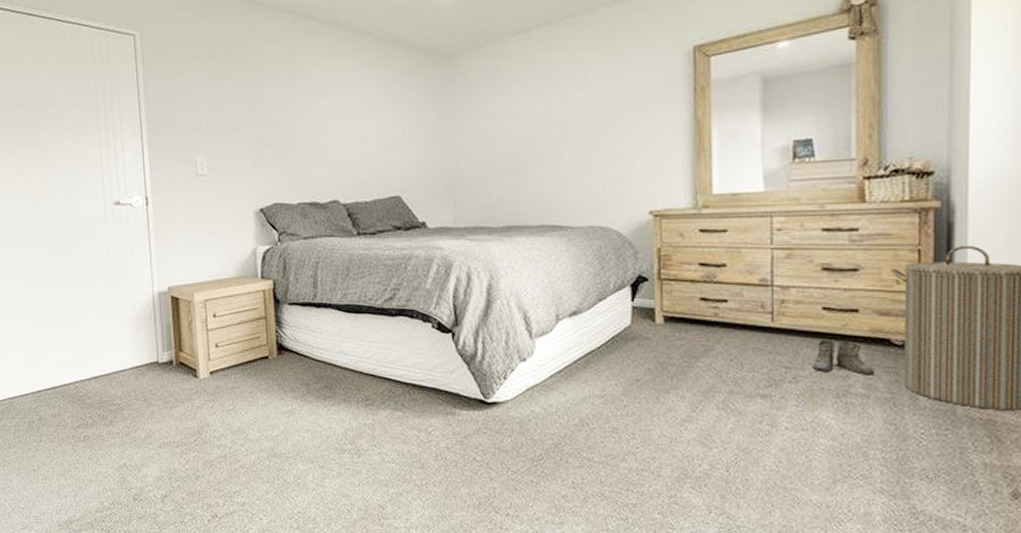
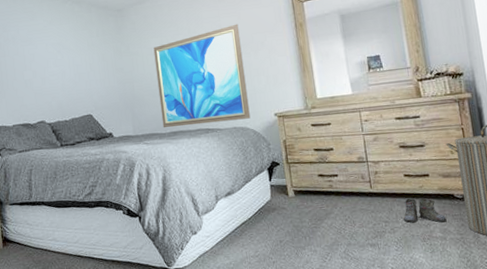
wall art: none [490,83,615,221] -> present [153,24,251,128]

